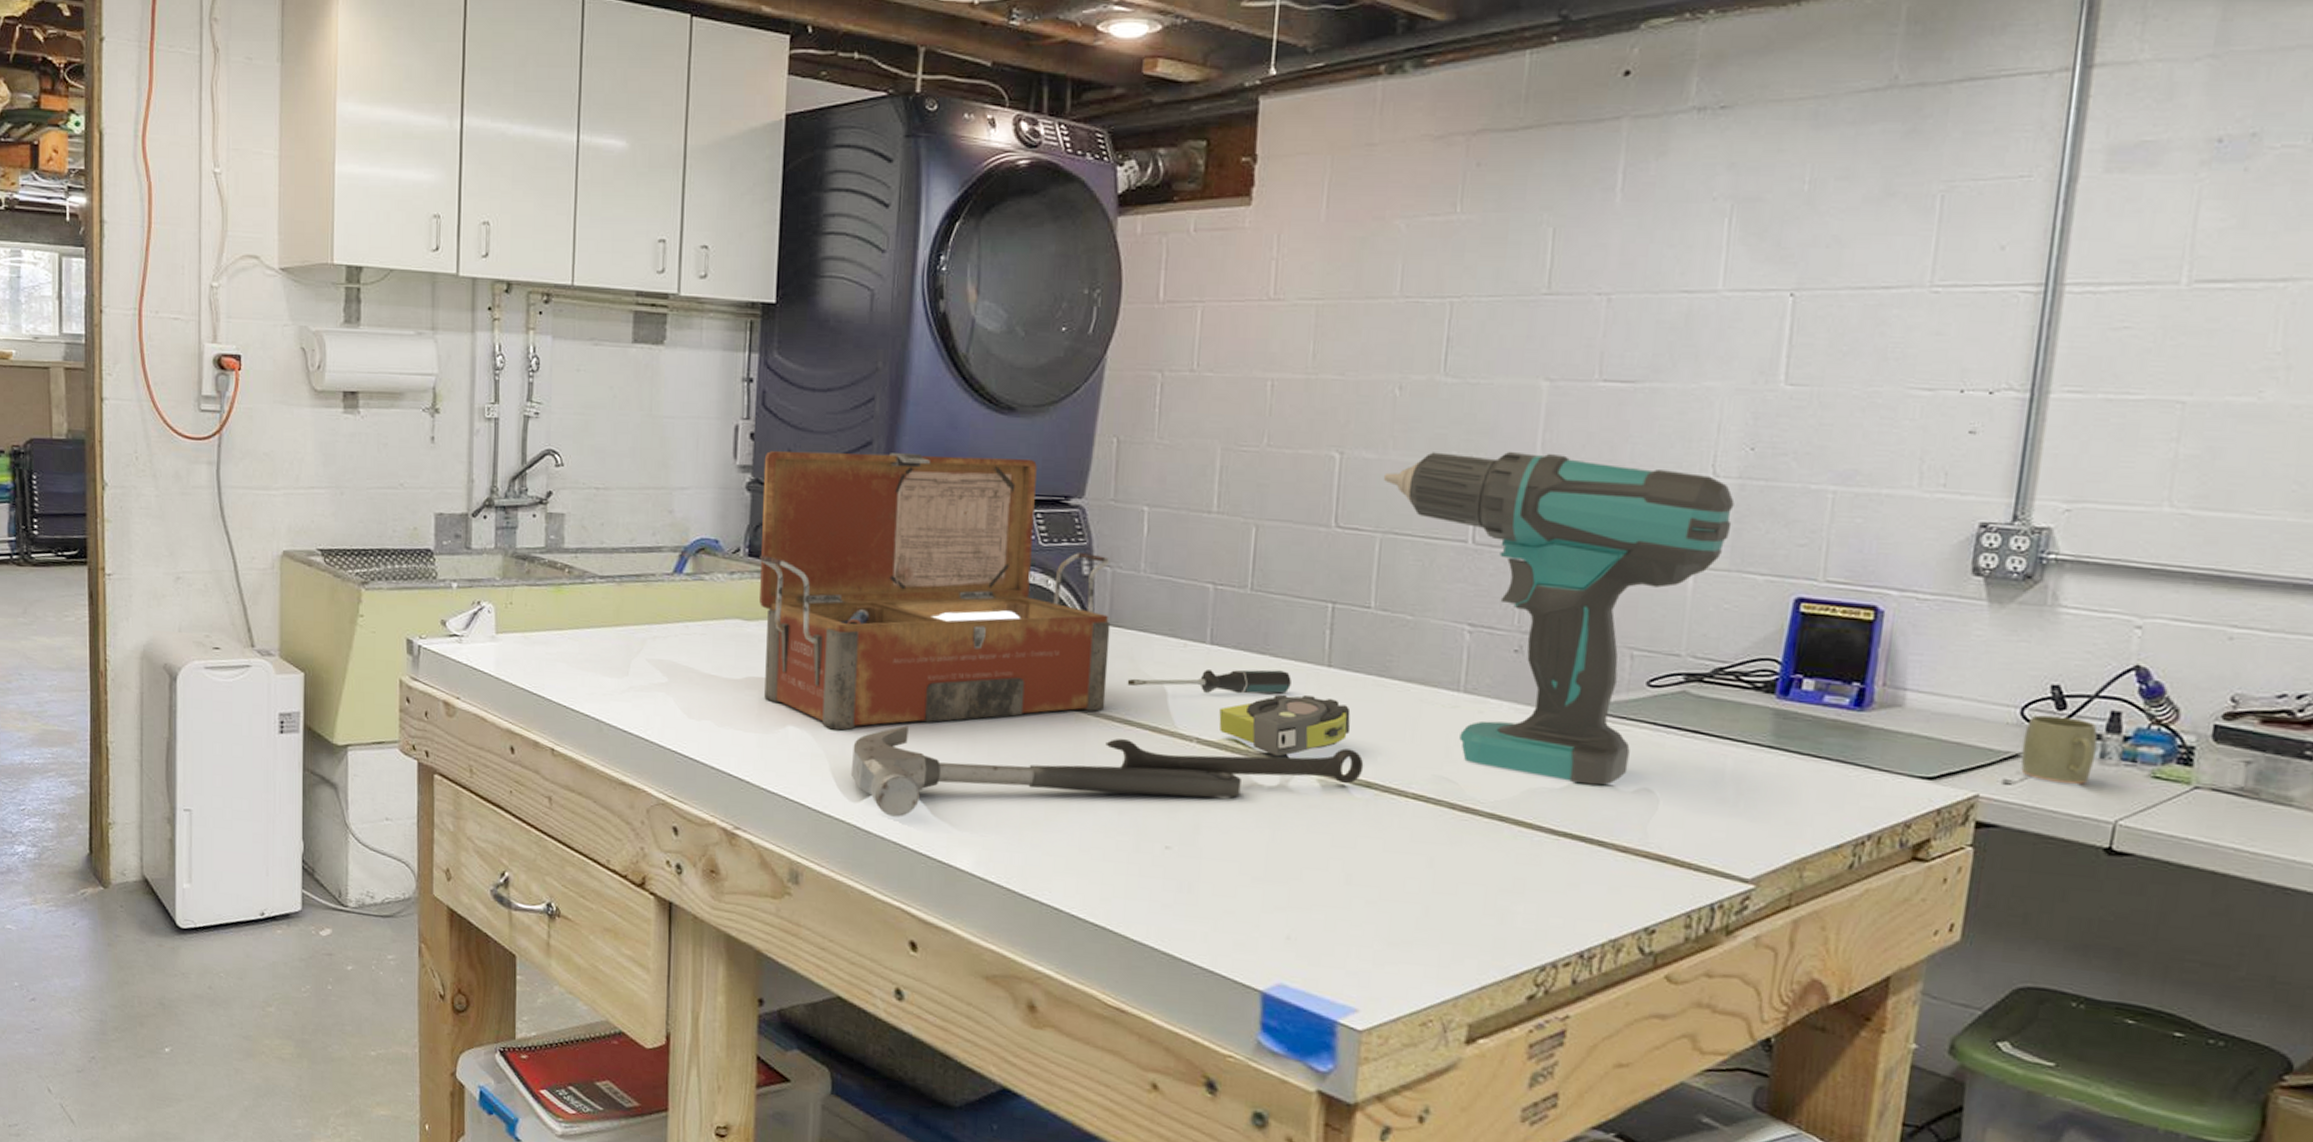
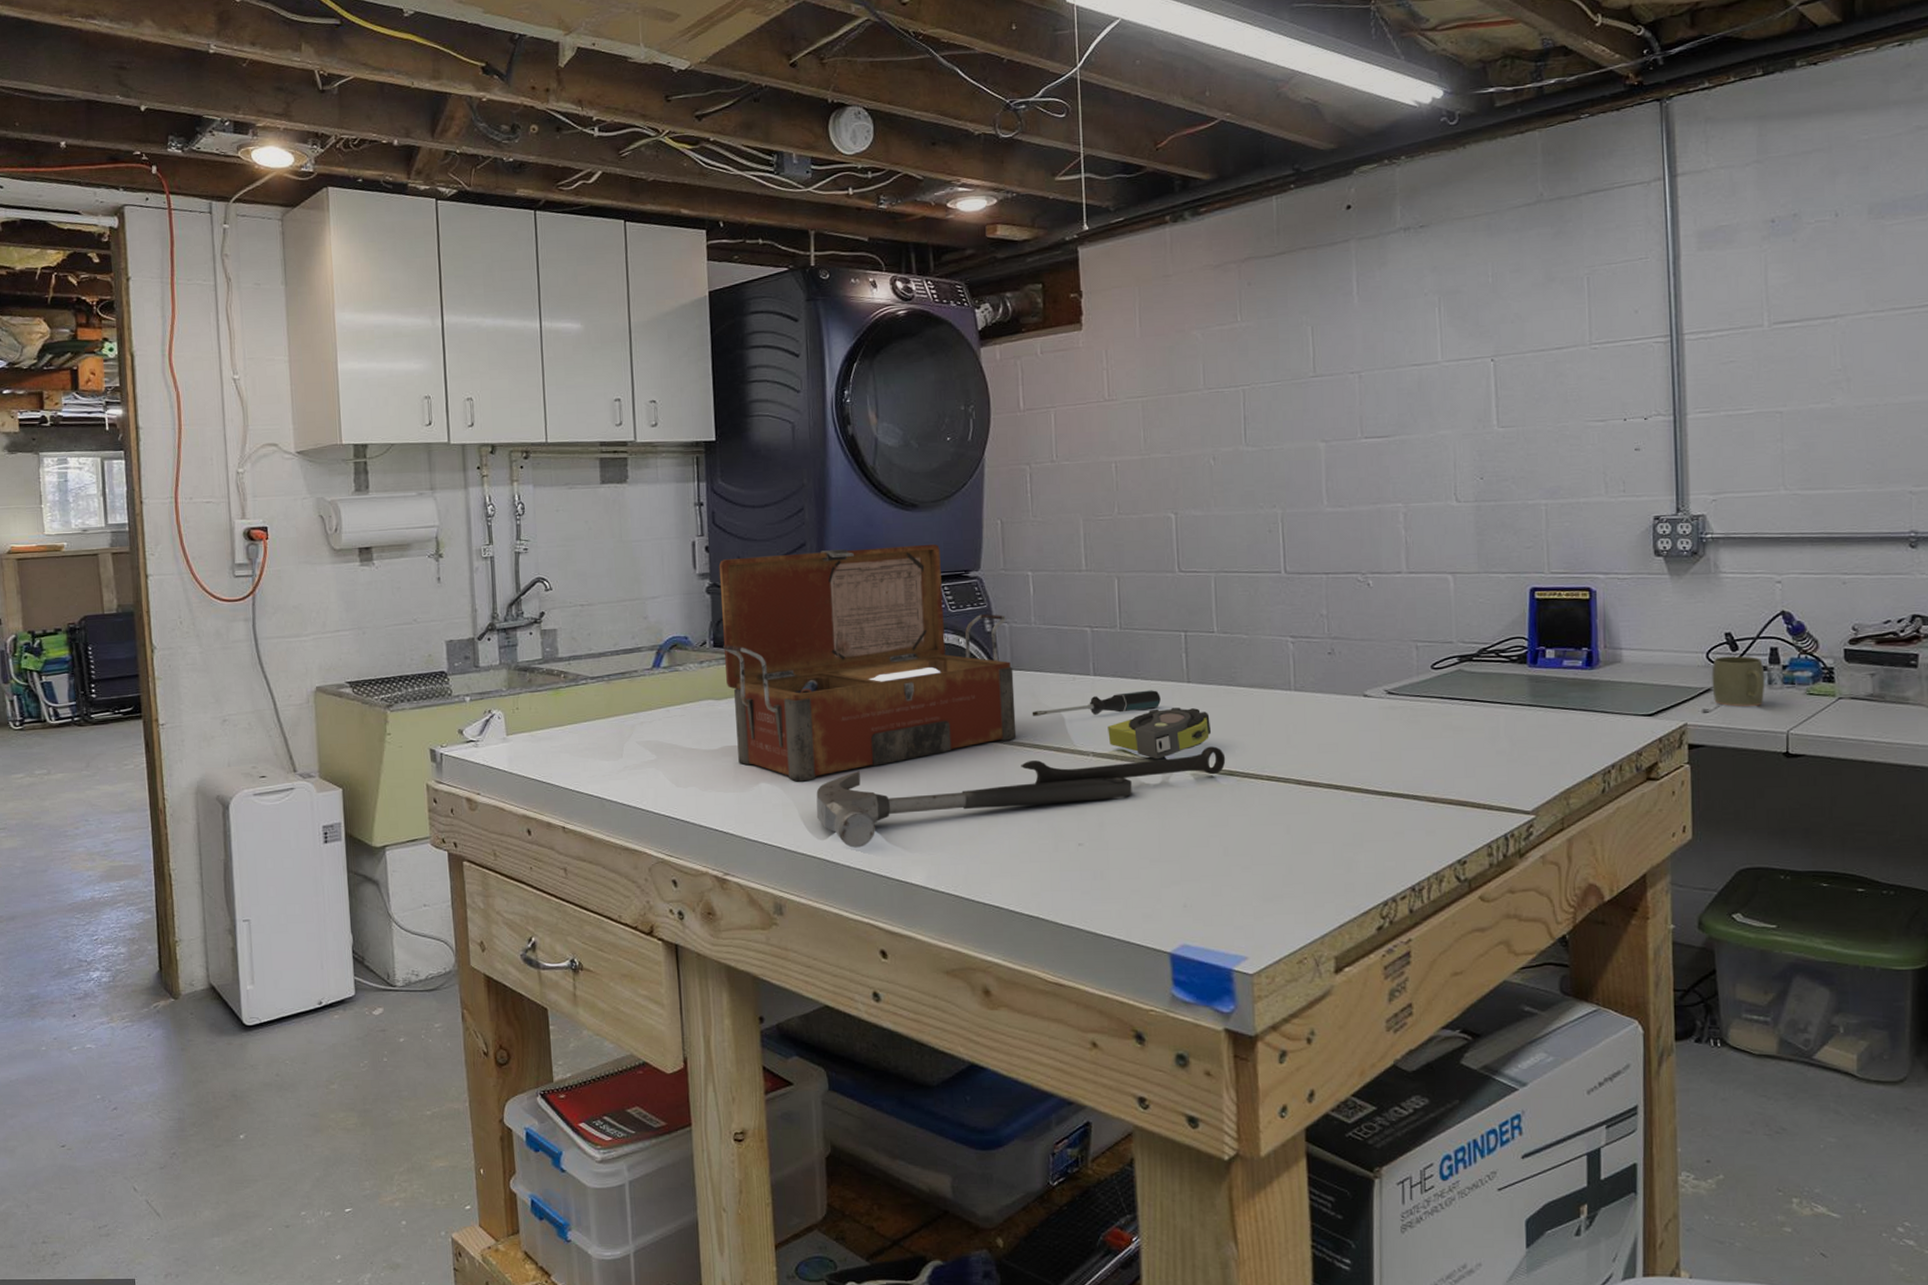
power drill: present [1383,451,1735,786] -> none [1210,497,1475,752]

